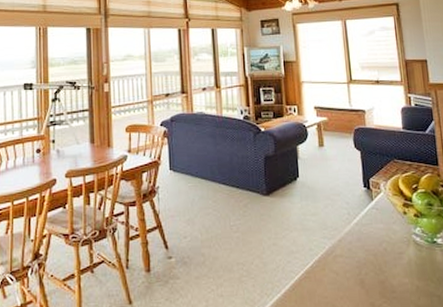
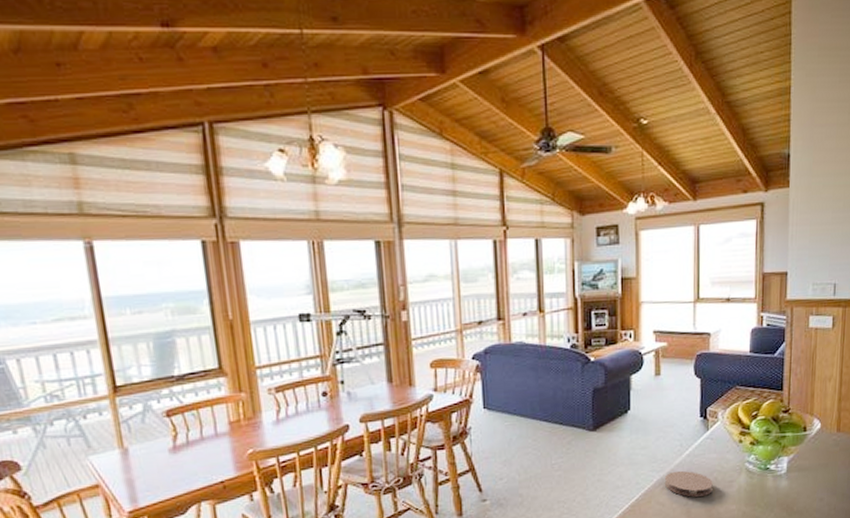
coaster: none [336,239,384,267] -> present [665,470,713,497]

